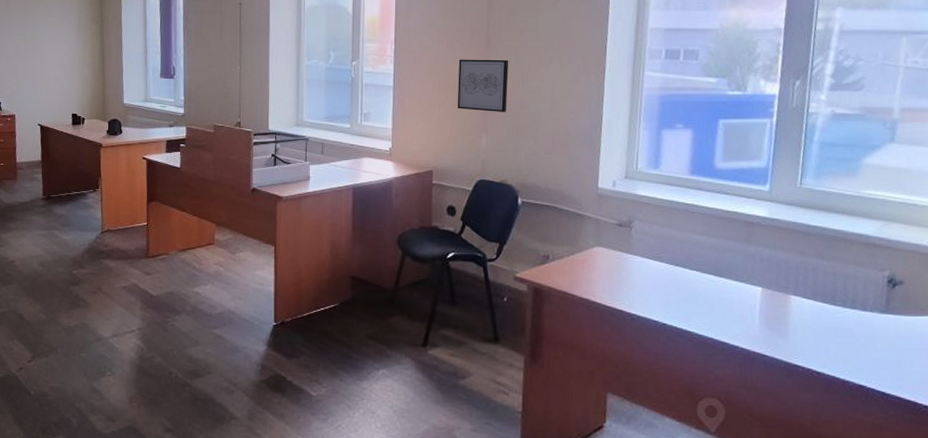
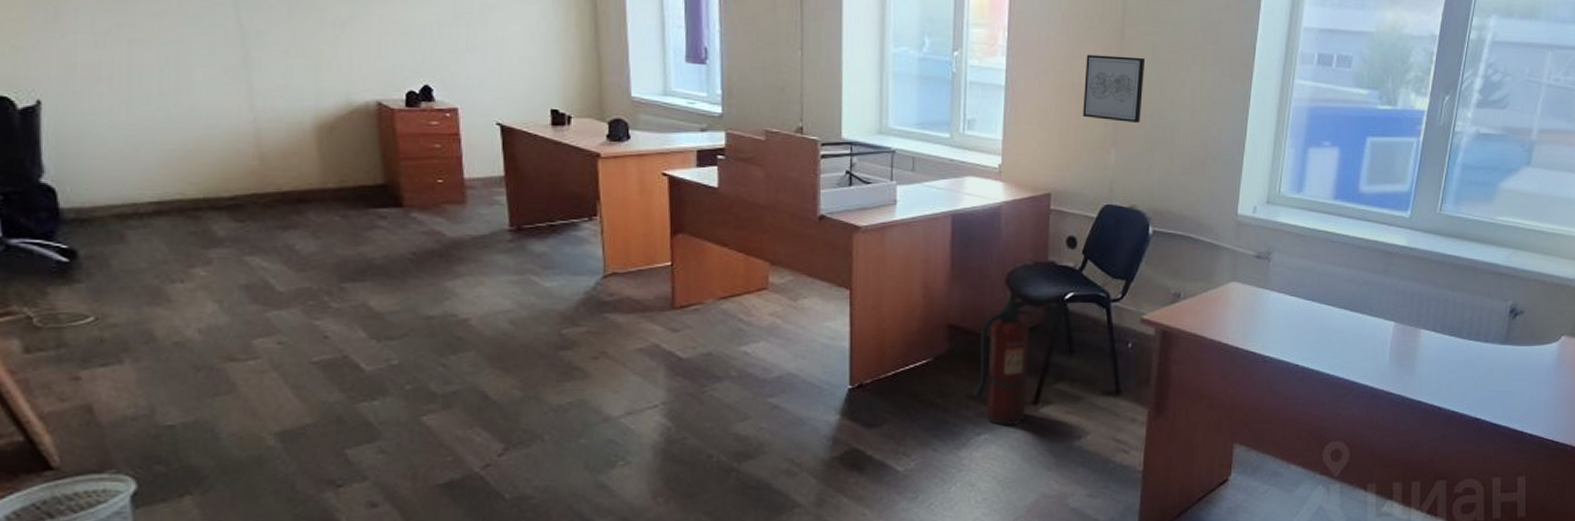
fire extinguisher: none [372,257,420,364] -> present [973,300,1033,427]

